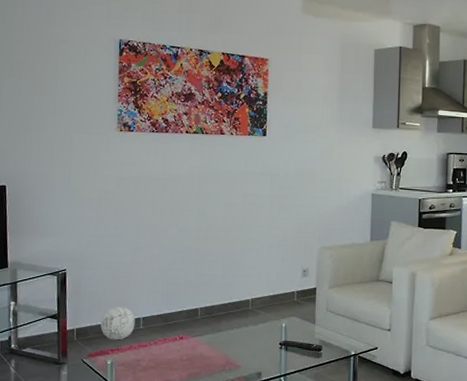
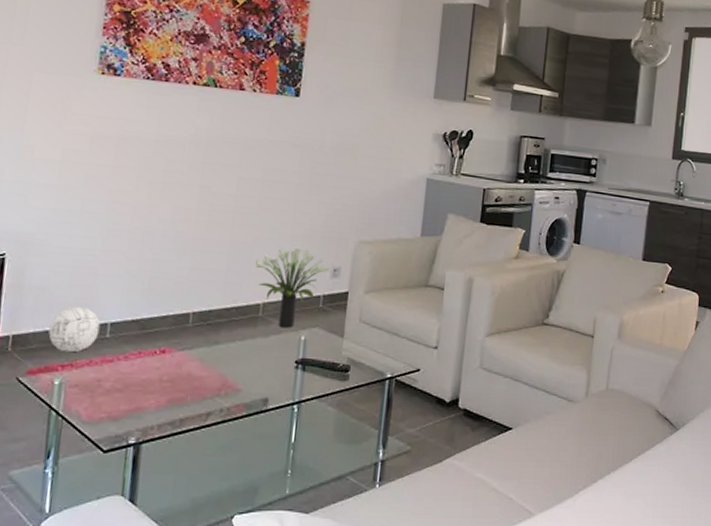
potted plant: none [244,254,301,318] -> present [255,247,331,328]

